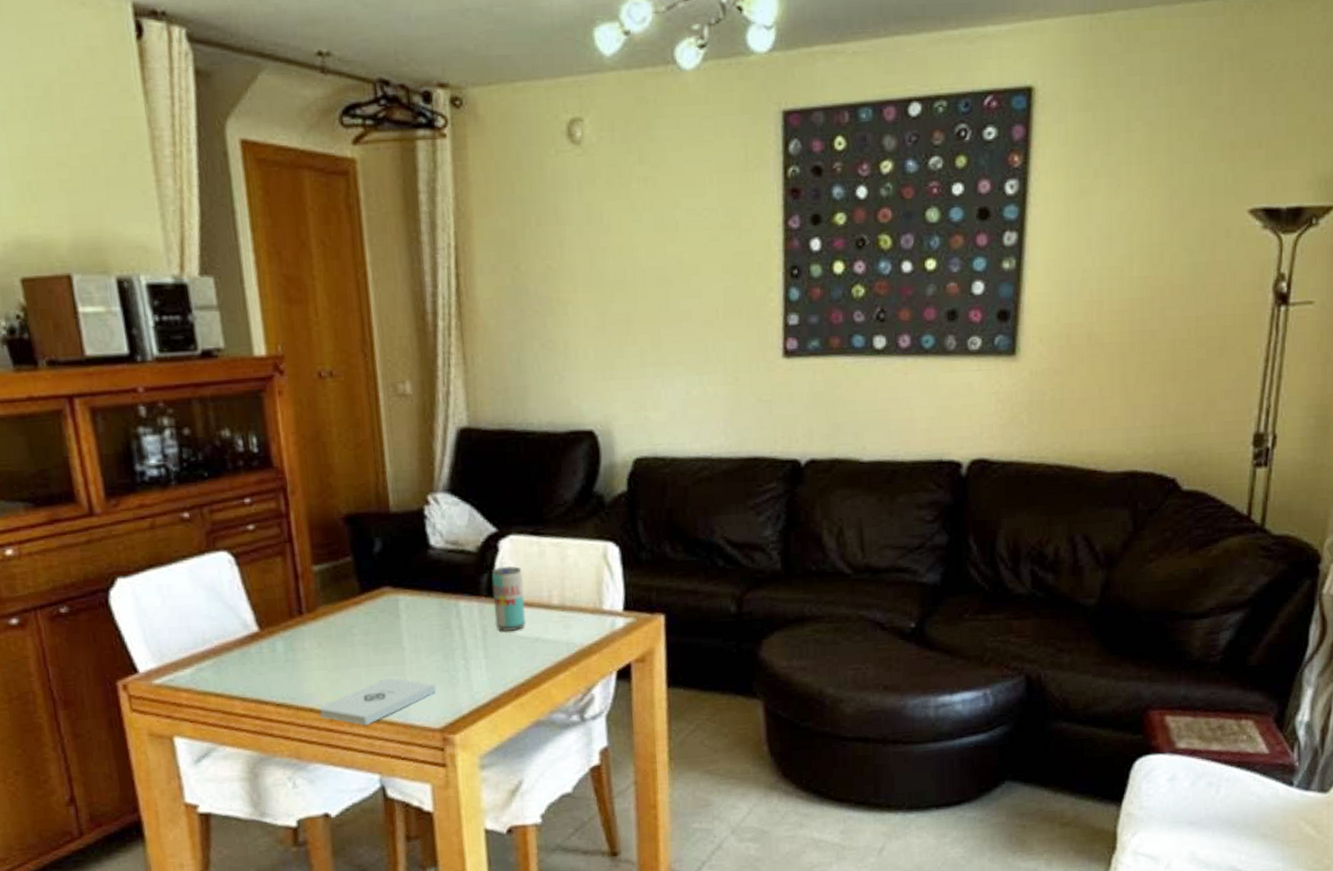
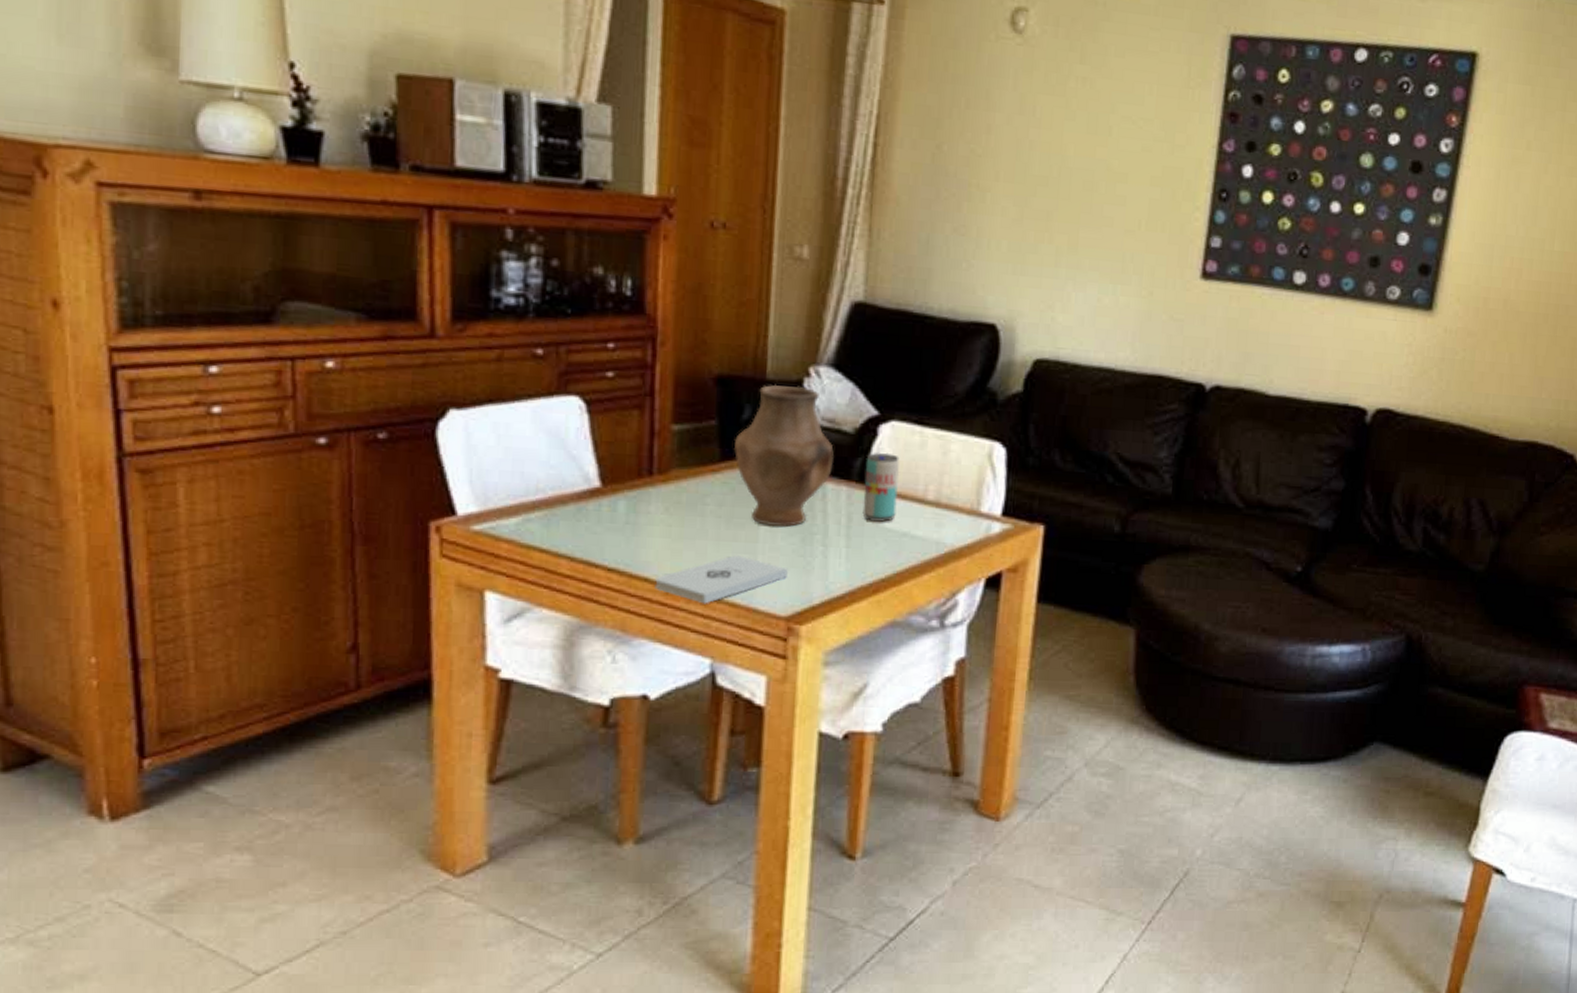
vase: none [370,514,462,648] -> present [733,384,834,528]

